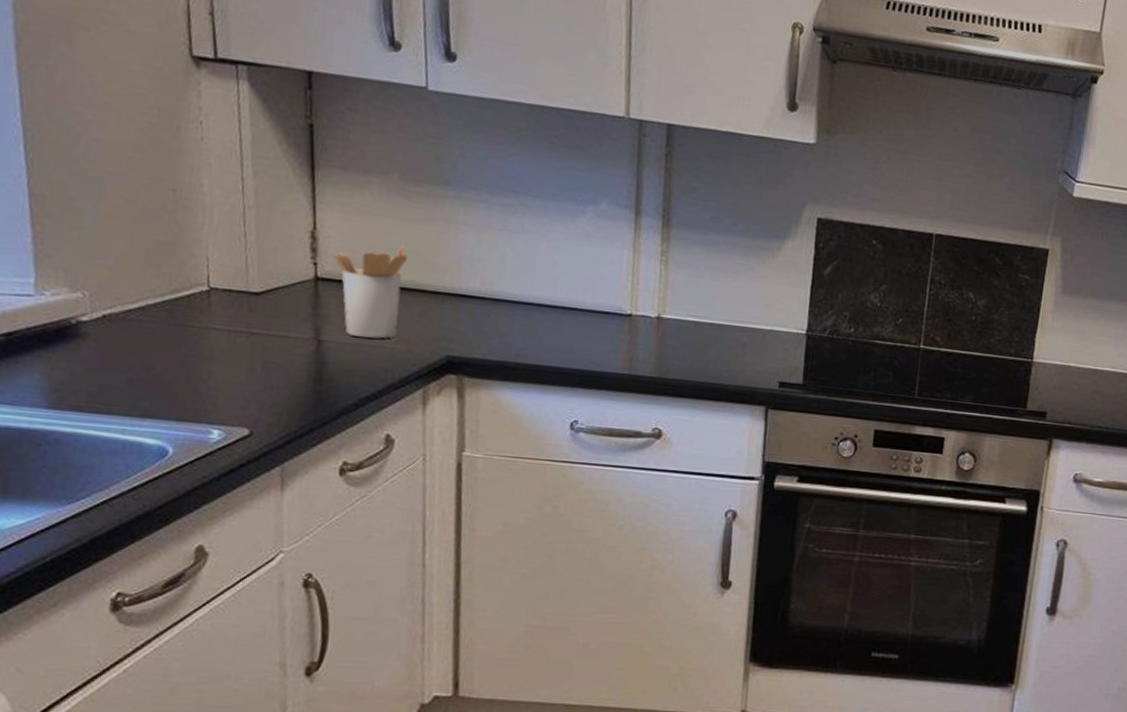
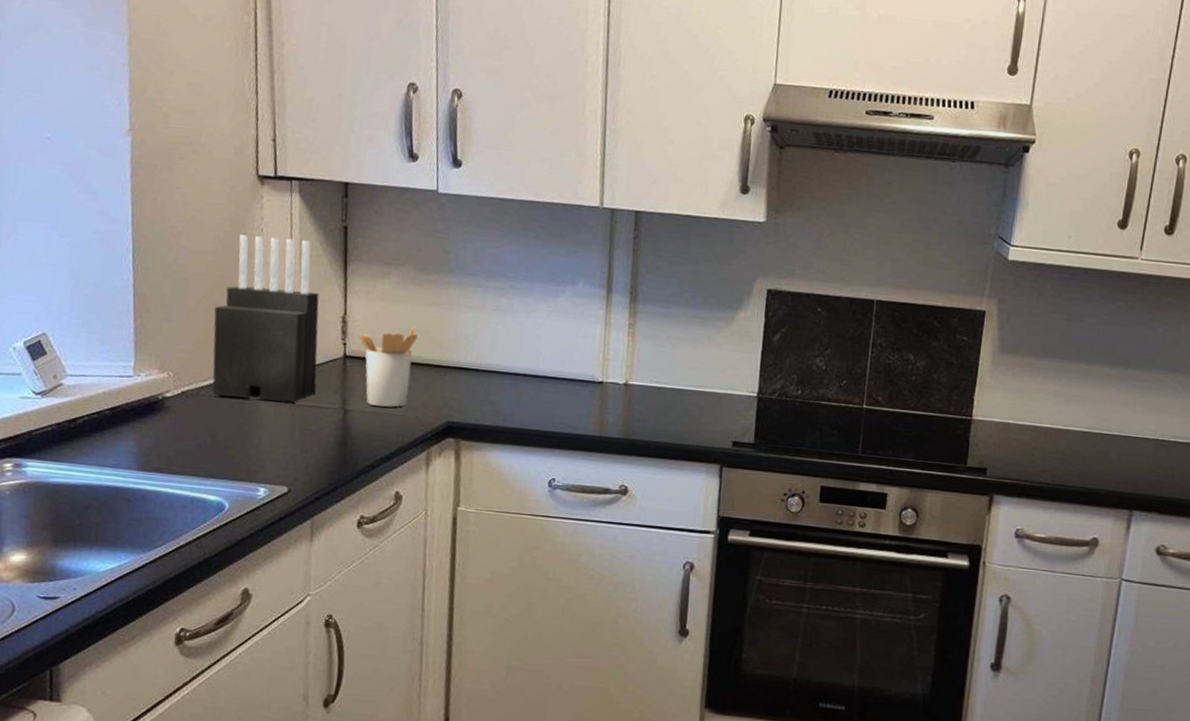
knife block: none [141,127,281,331] -> present [212,234,319,403]

